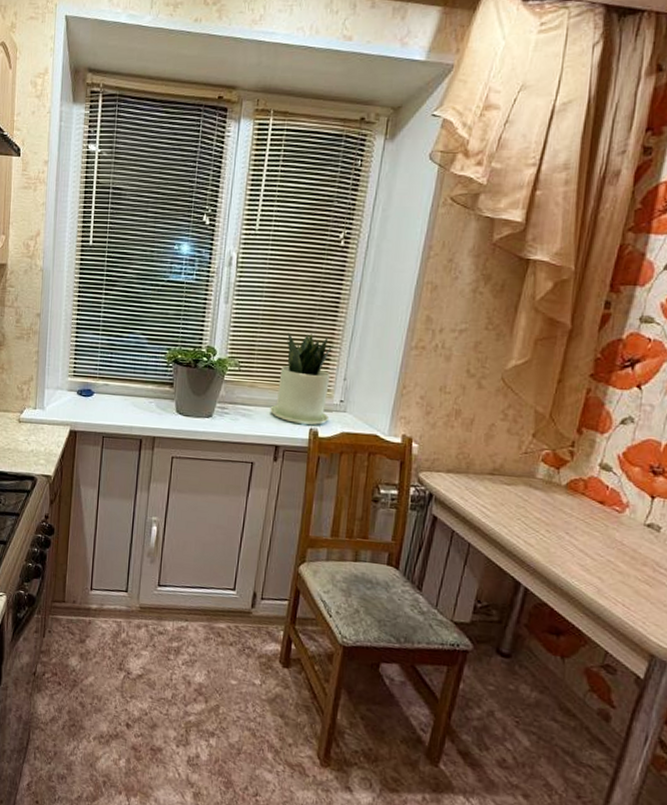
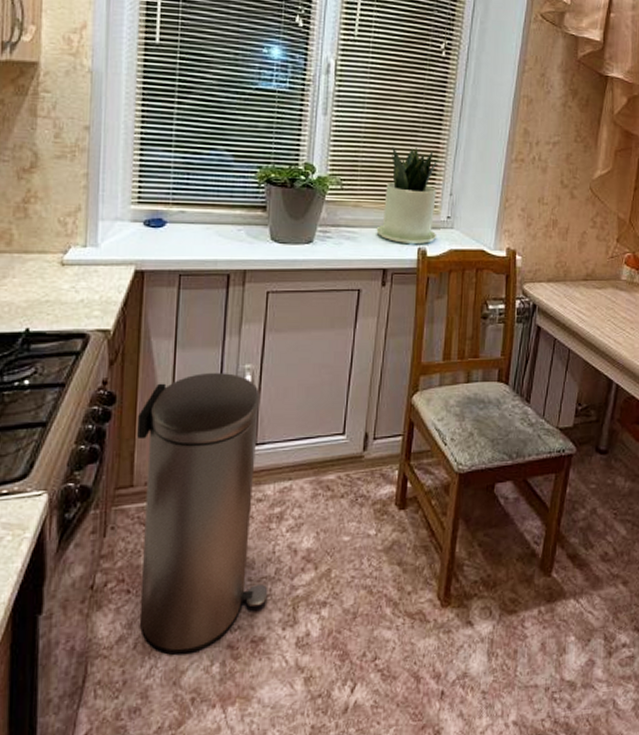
pedal bin: none [67,519,166,745] -> present [137,373,268,655]

